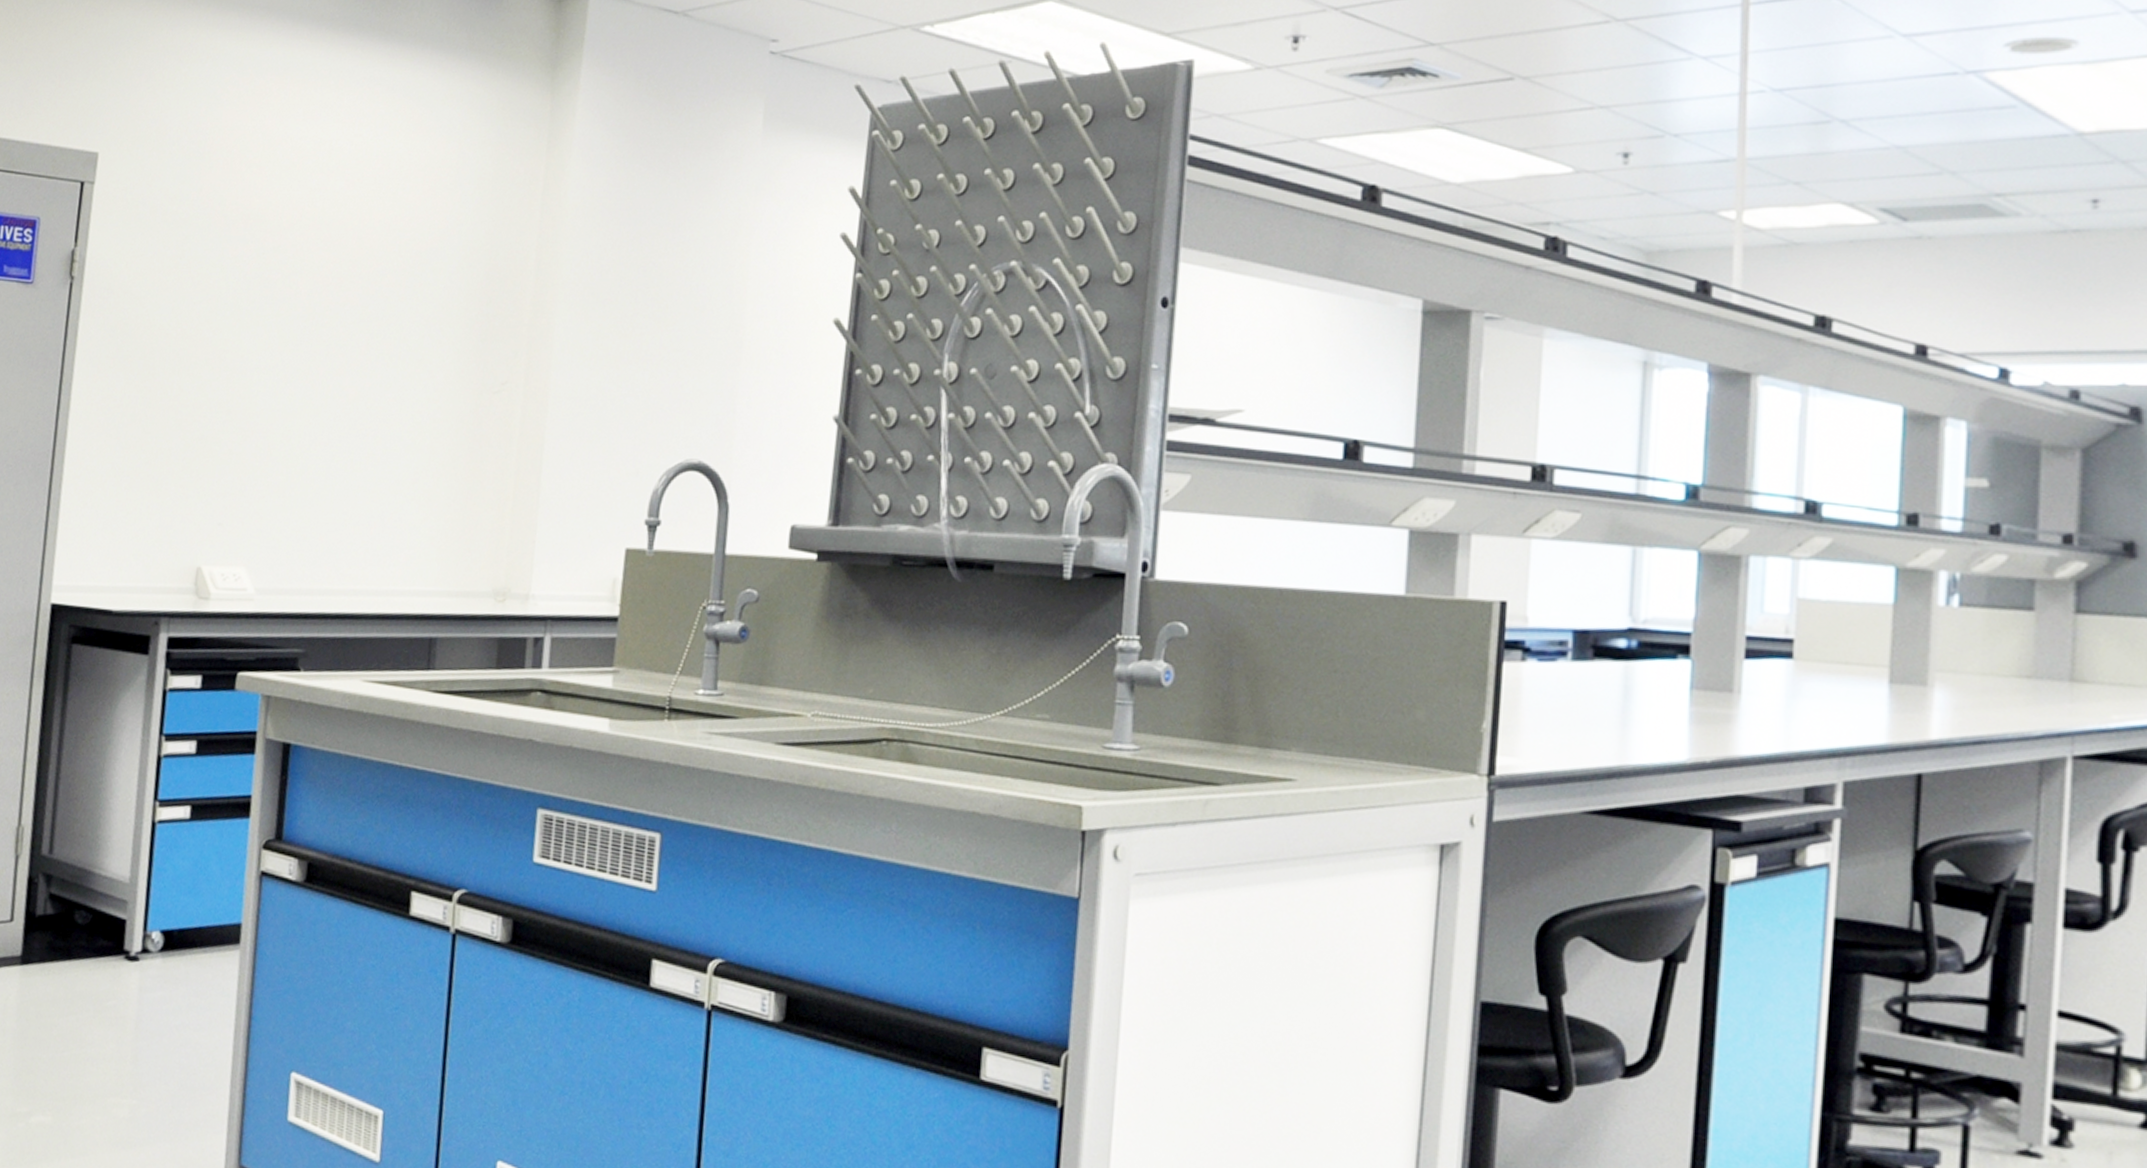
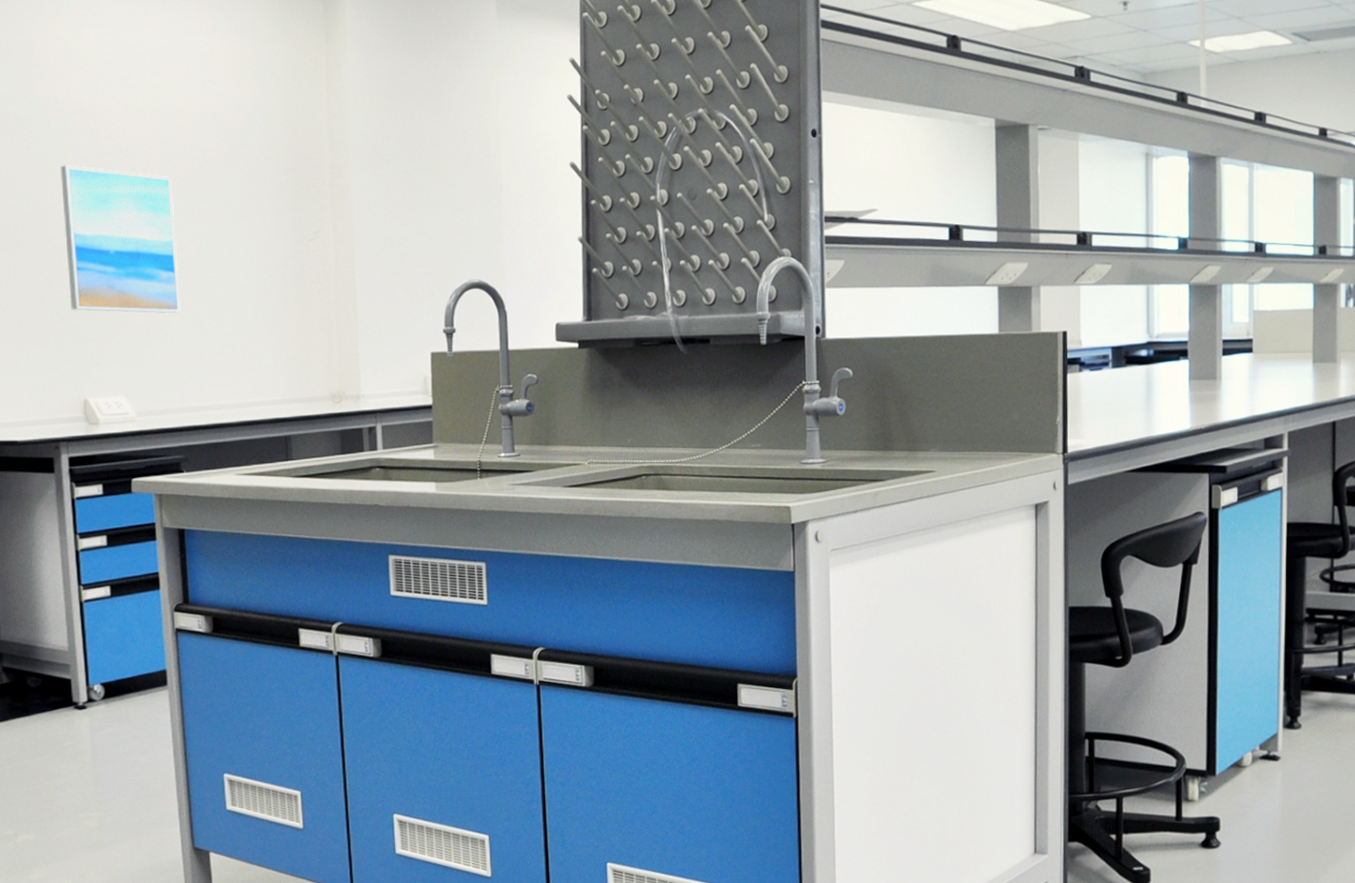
wall art: none [199,278,340,470] -> present [60,164,181,314]

